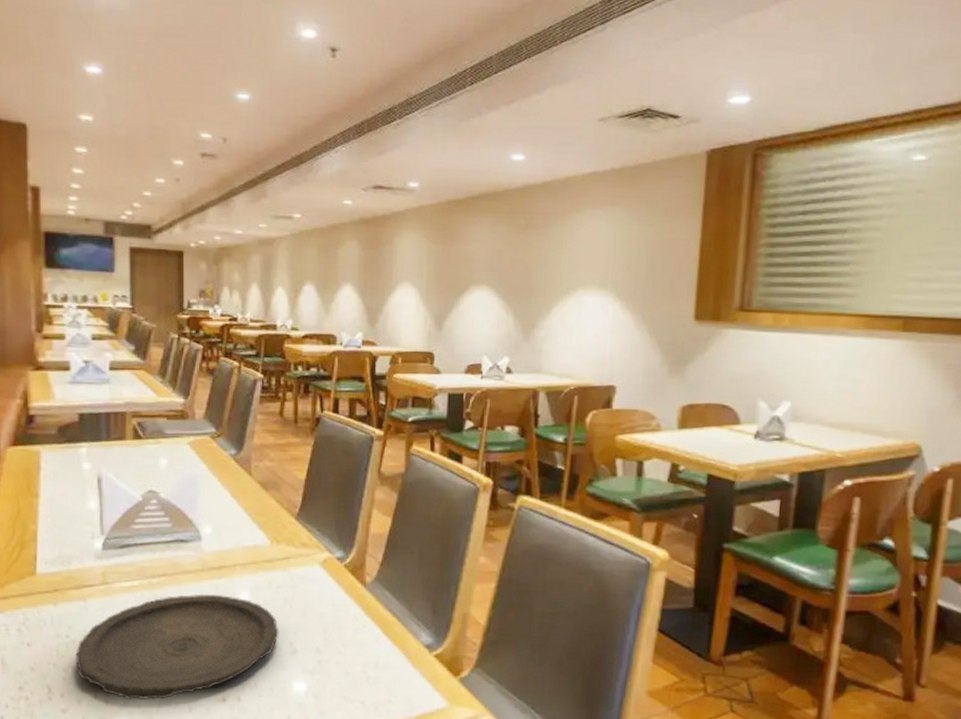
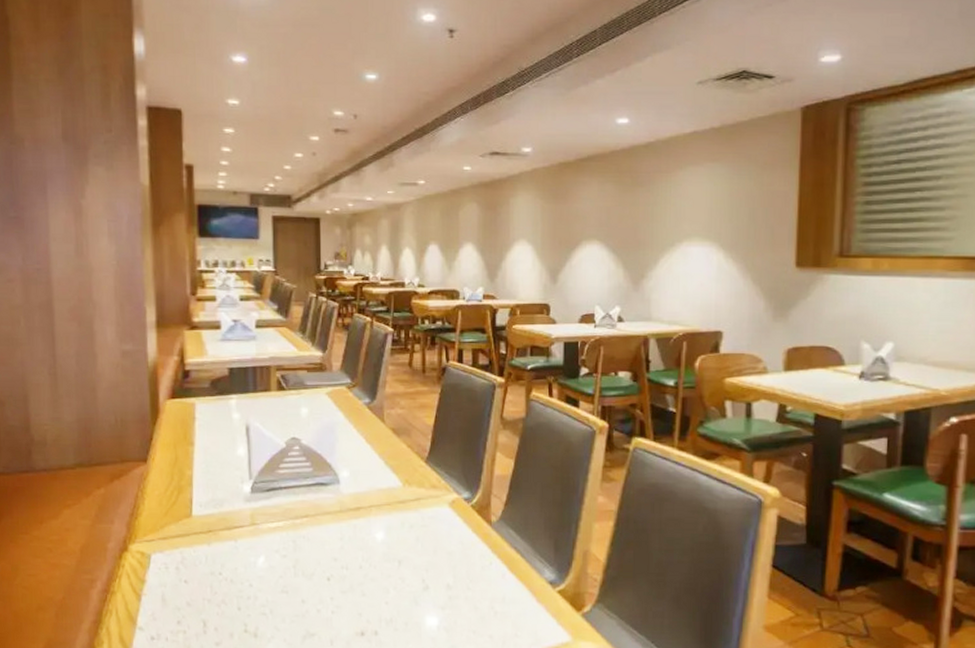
plate: present [75,594,279,699] -> none [227,533,412,633]

